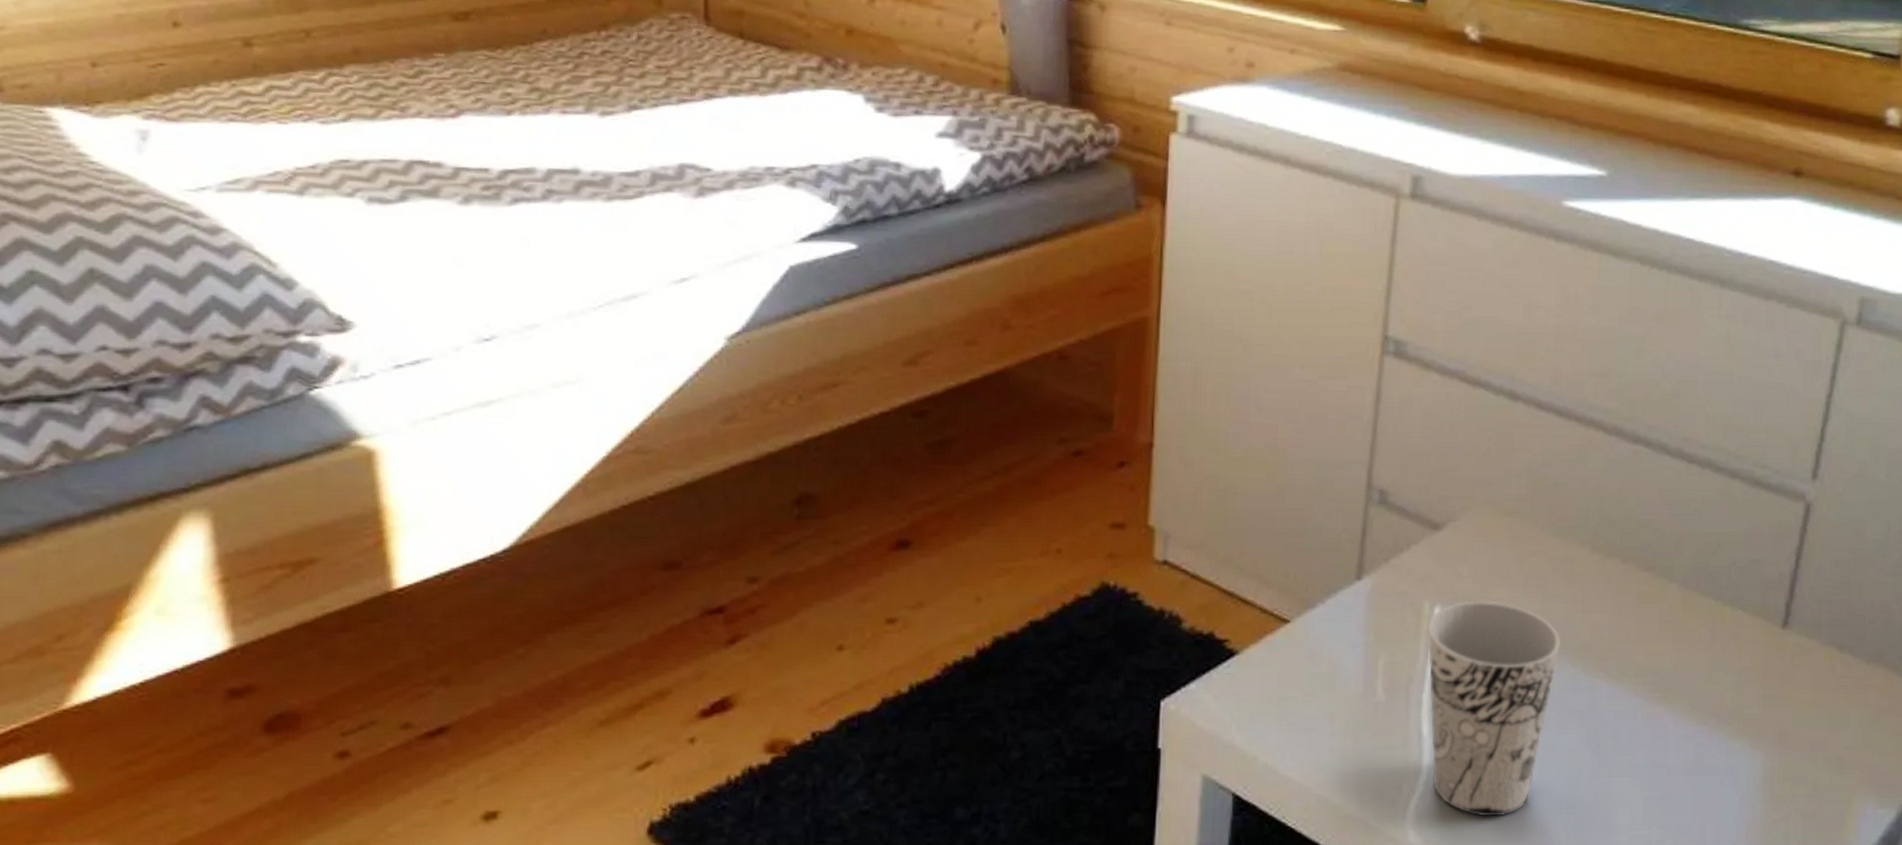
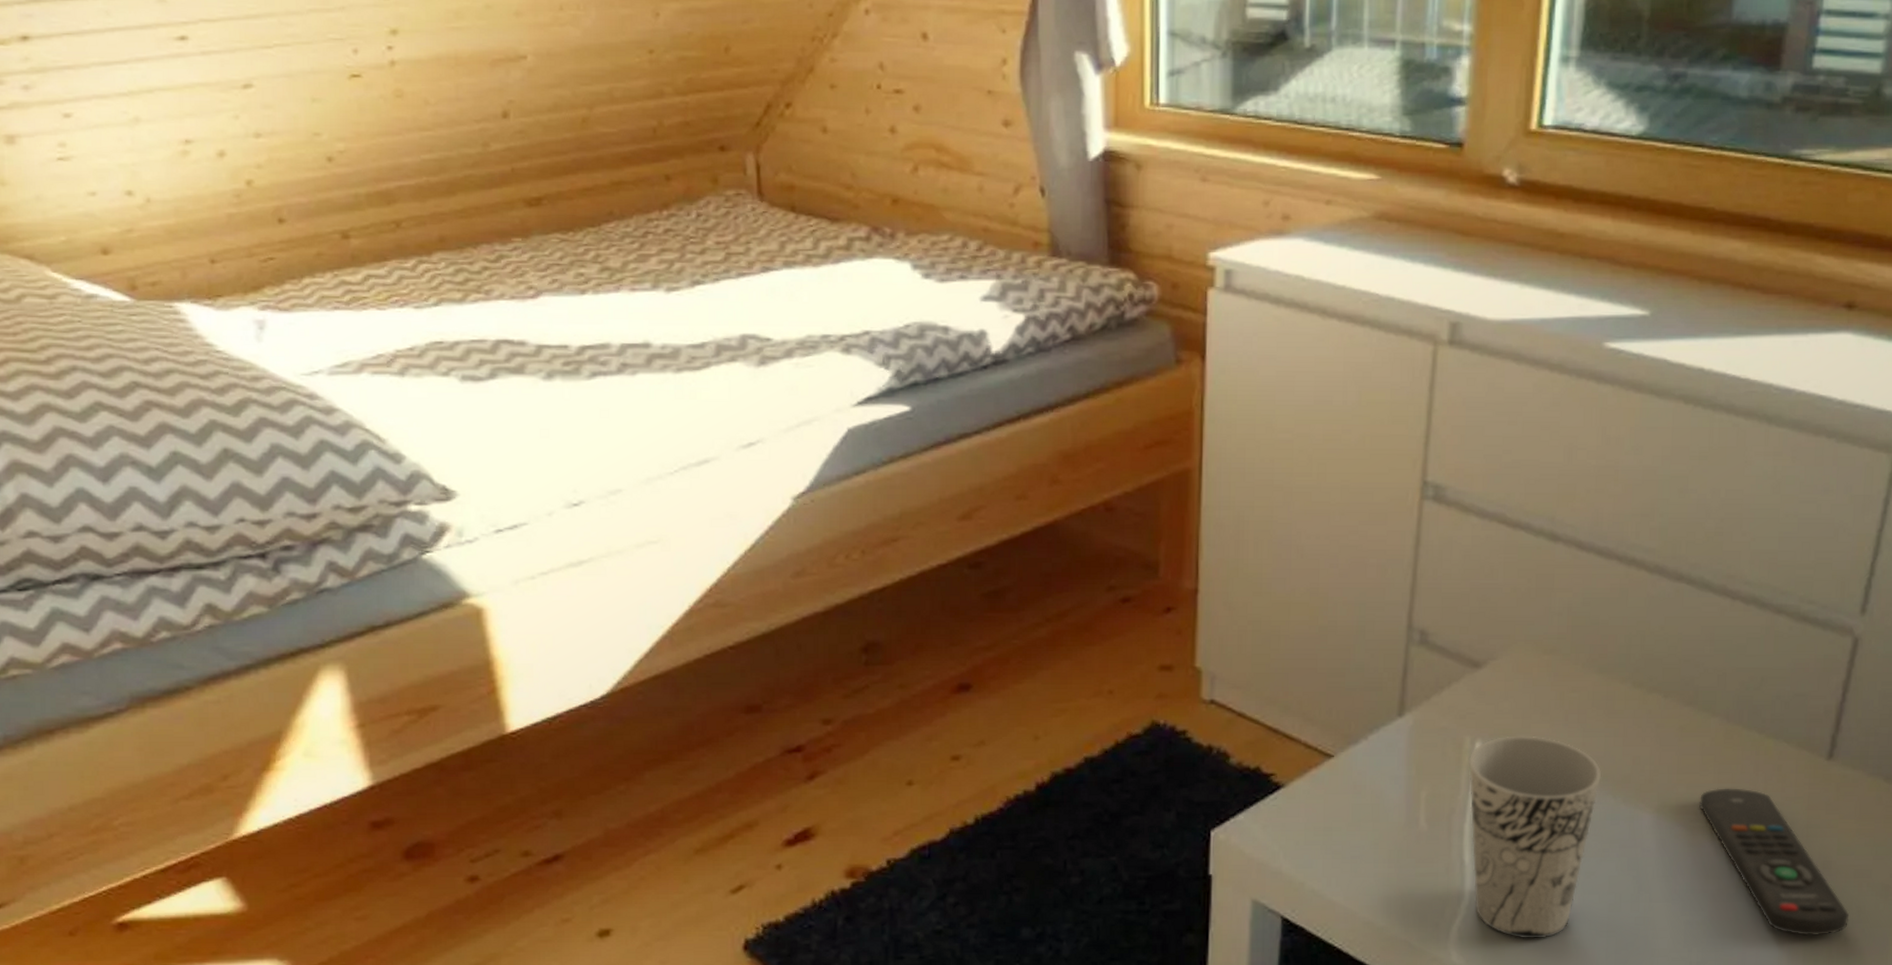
remote control: none [1657,657,1806,811] -> present [1698,788,1850,936]

